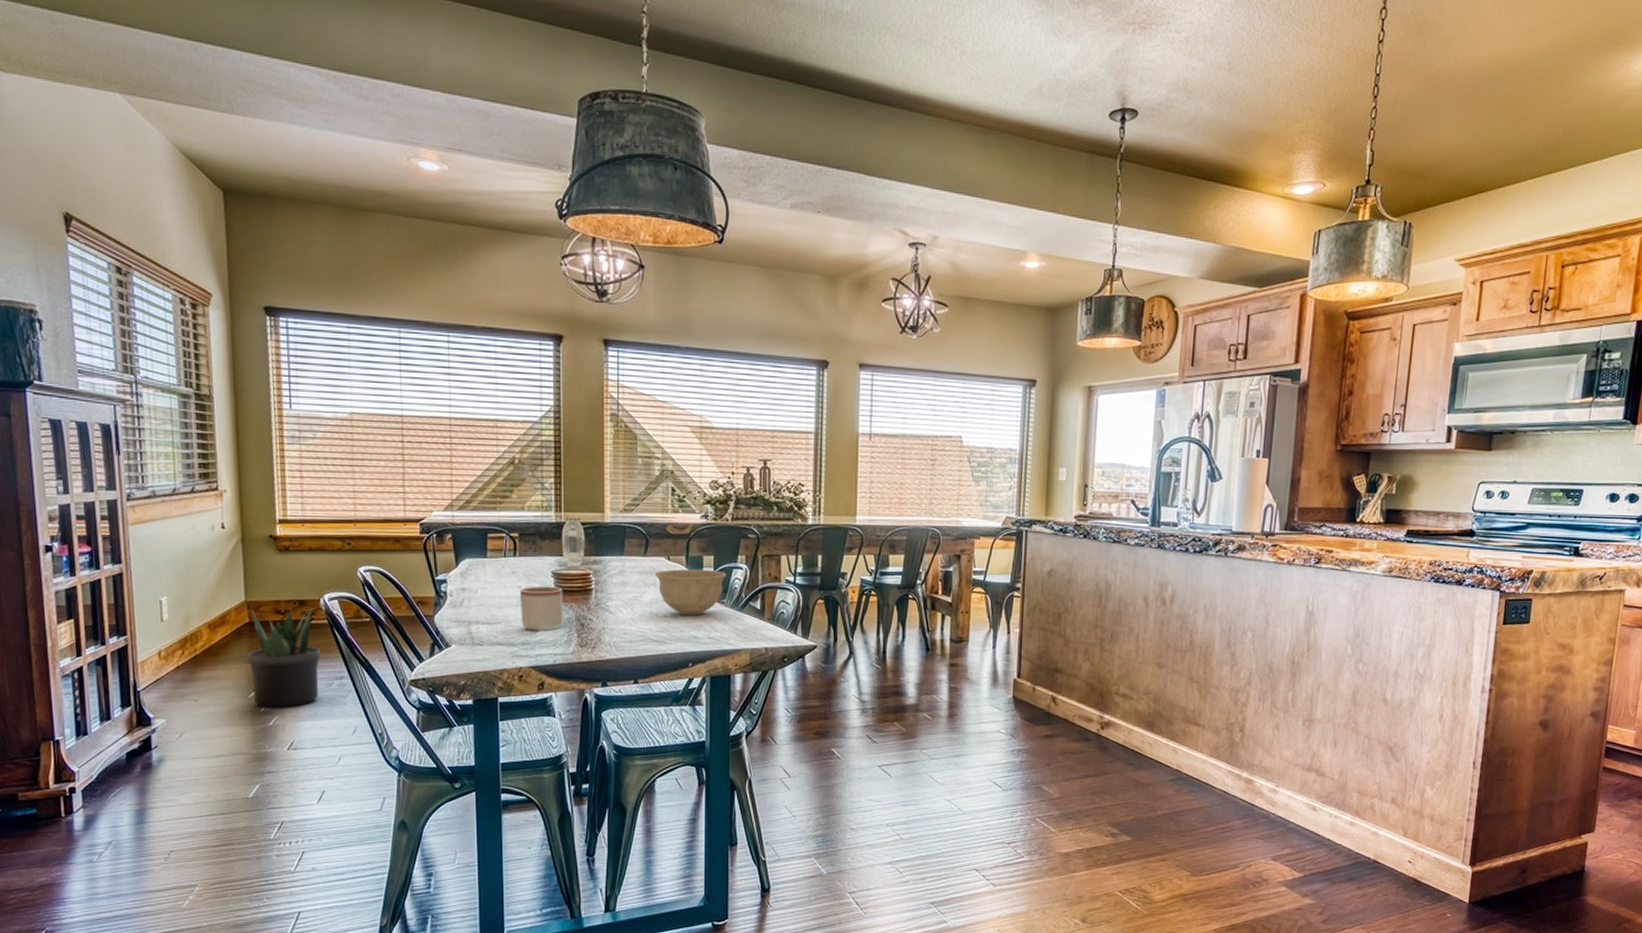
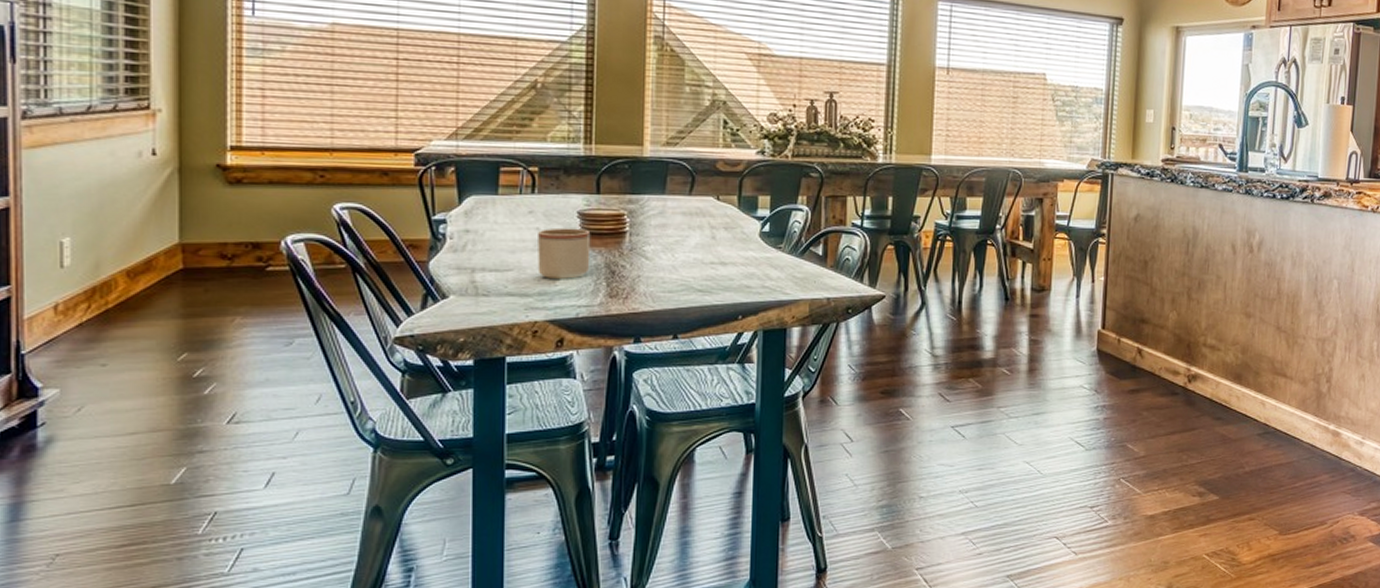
planter: present [247,606,321,708] -> none [179,250,278,373]
vase: present [561,517,585,568] -> none [590,150,619,208]
bowl: present [654,569,727,616] -> none [701,210,785,263]

